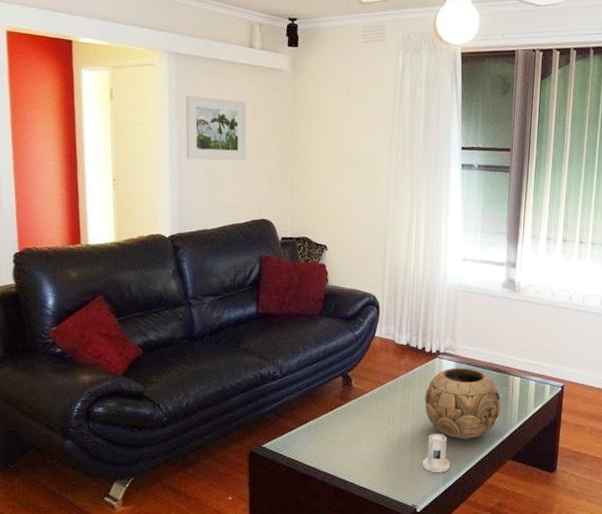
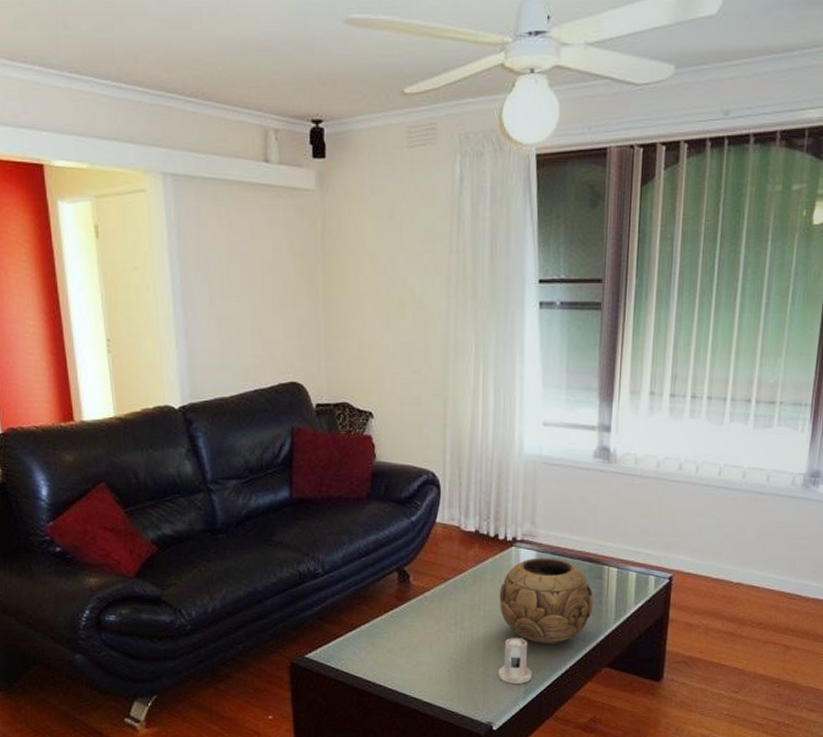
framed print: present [185,95,247,161] -> none [188,228,267,311]

